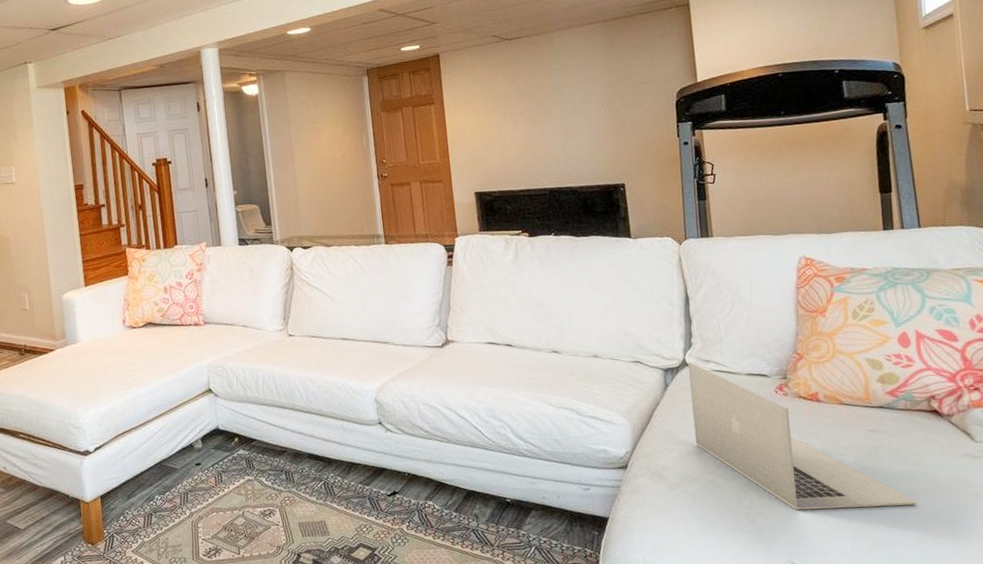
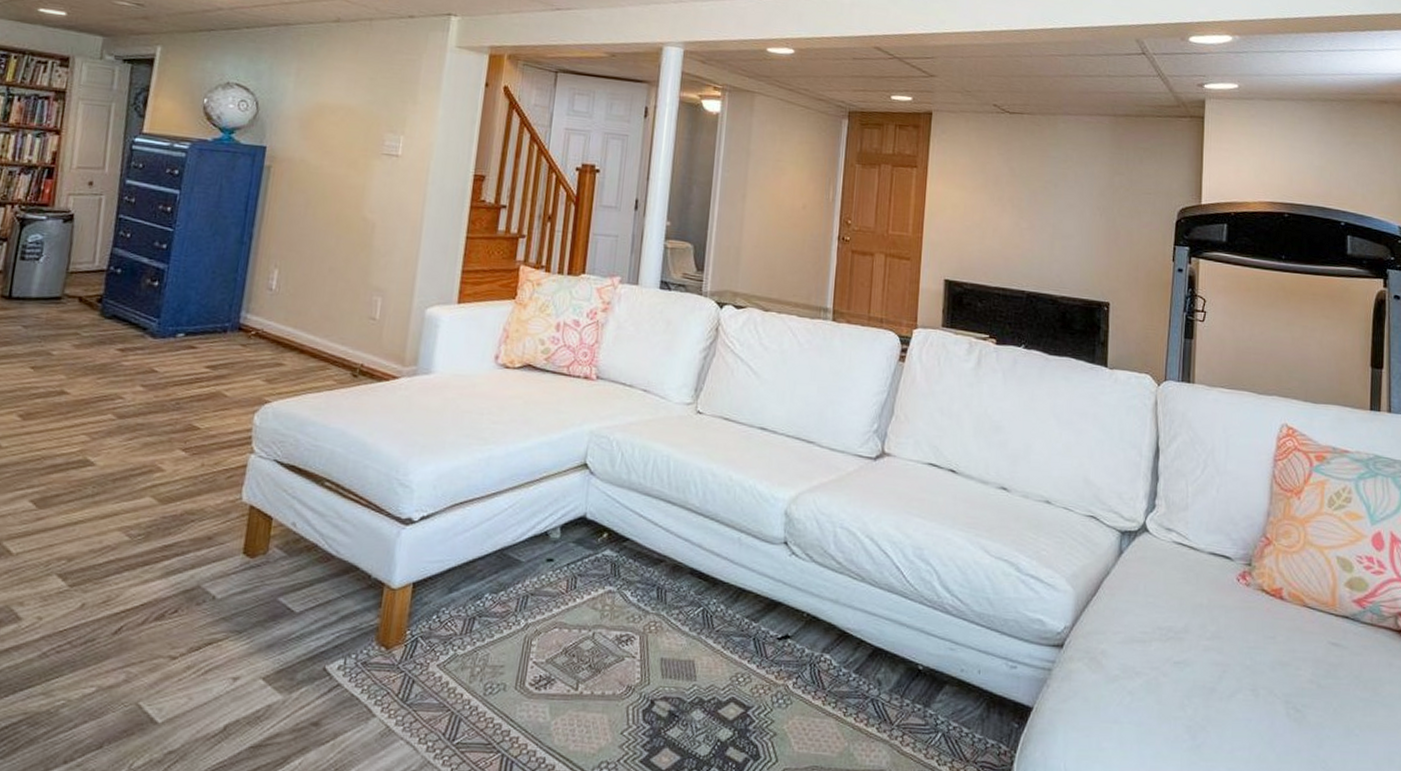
laptop: present [688,362,917,510] -> none [1143,527,1371,743]

